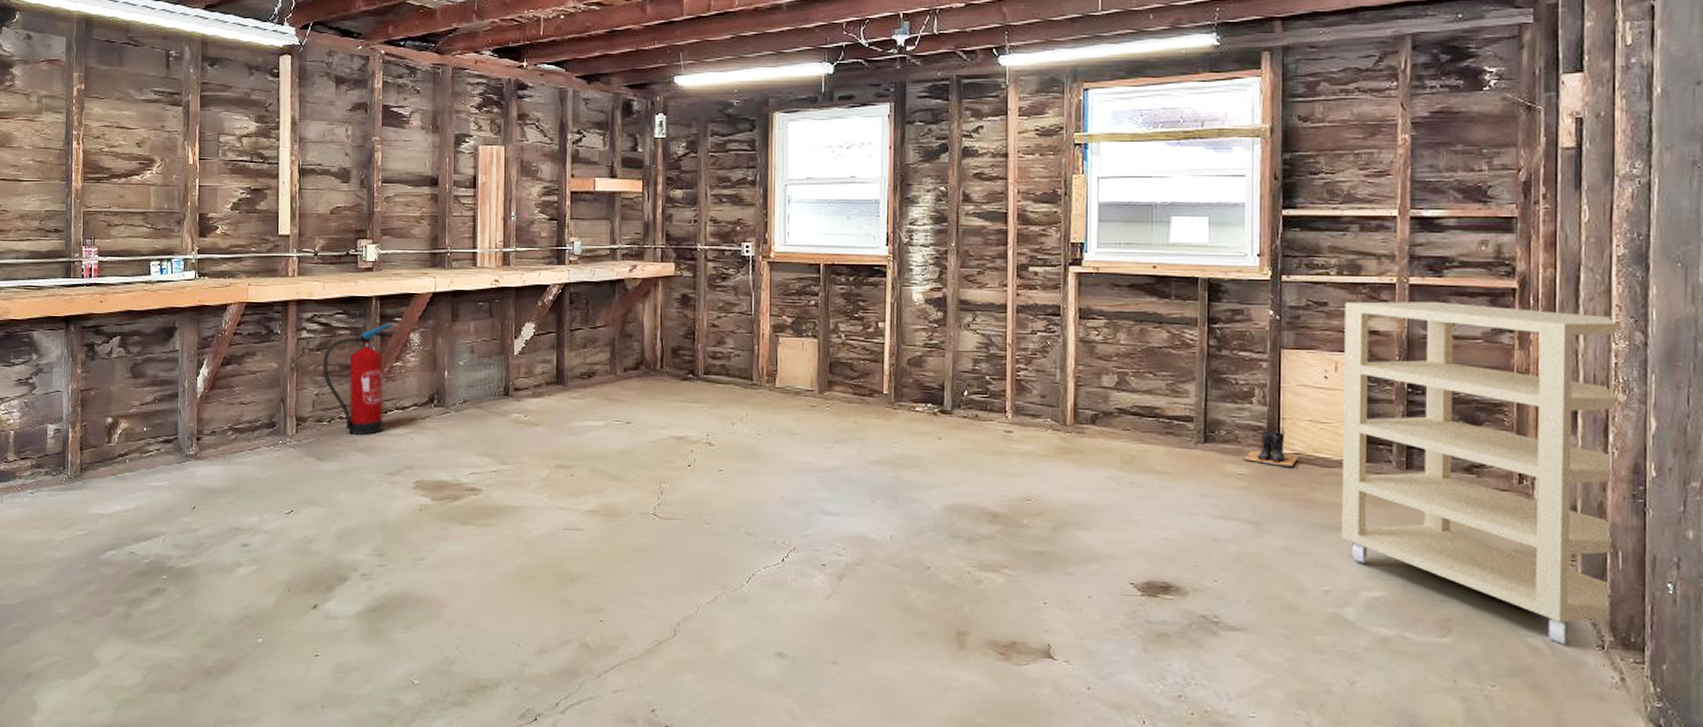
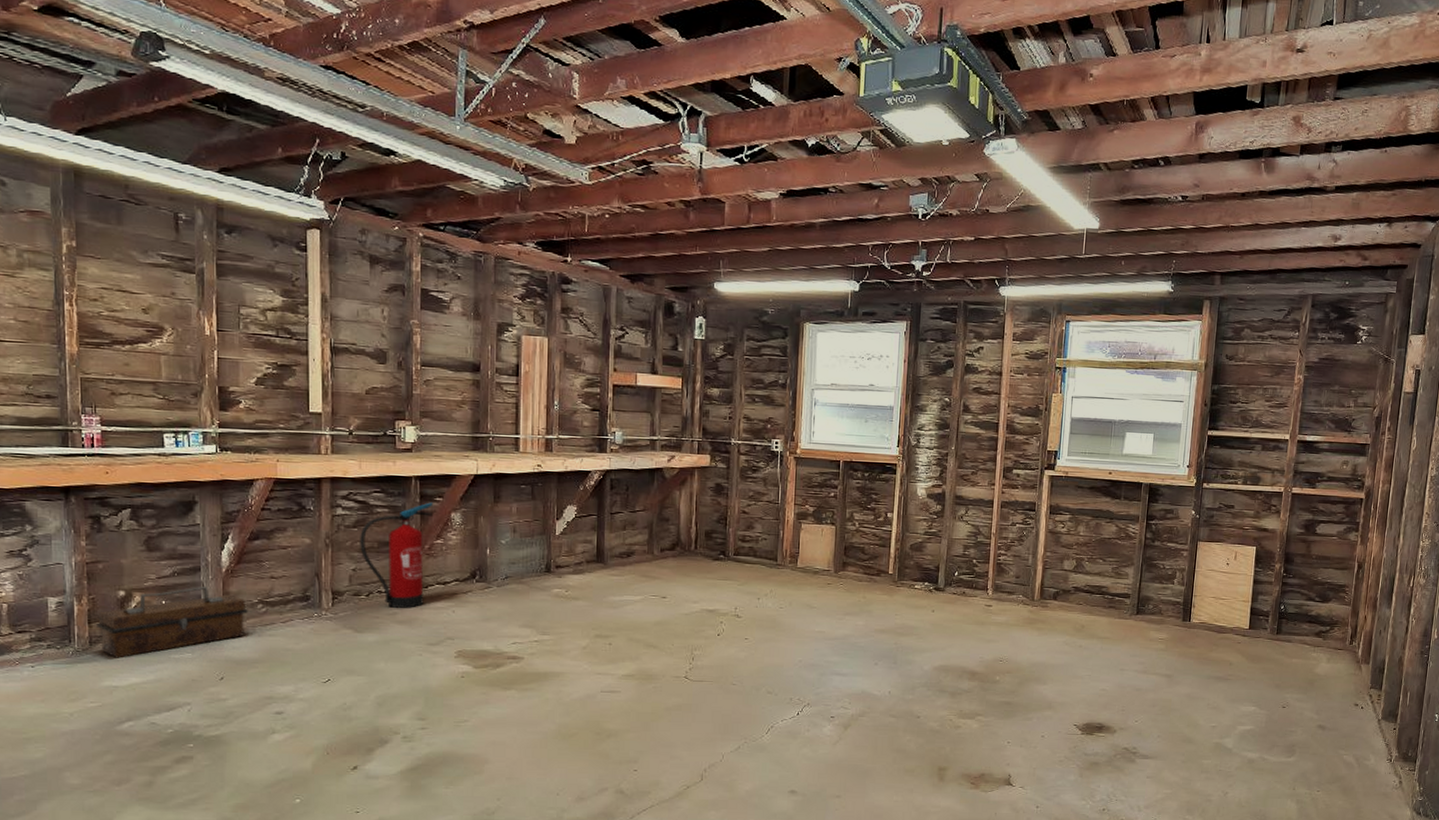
toolbox: none [86,412,219,486] -> present [95,586,248,658]
boots: present [1243,431,1299,468] -> none [1163,605,1204,634]
shelving unit: present [1341,301,1618,644] -> none [1227,505,1425,759]

